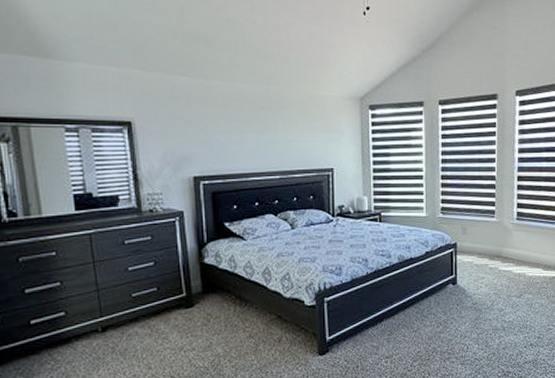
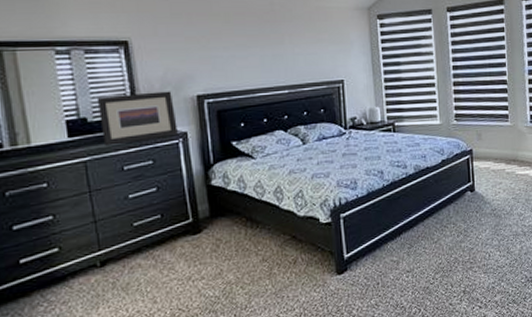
picture frame: none [101,171,175,220] -> present [96,91,178,146]

